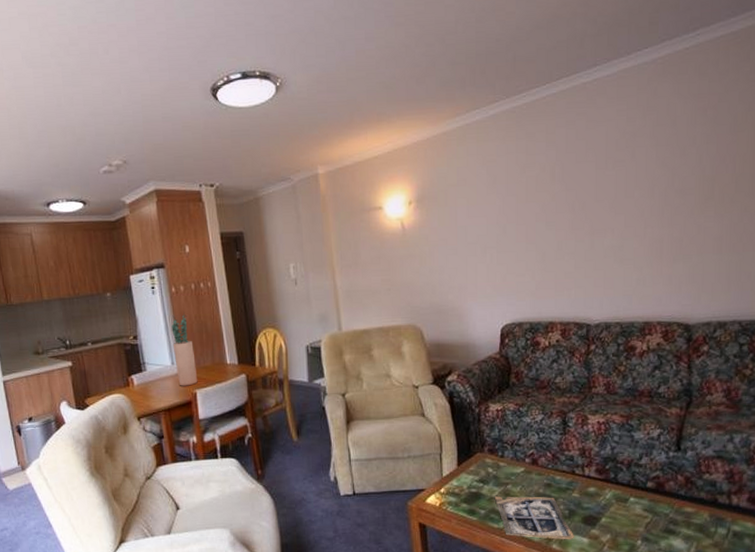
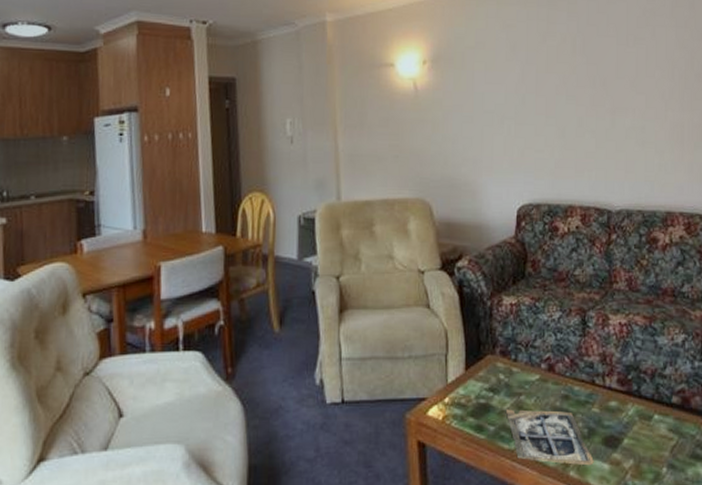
vase: present [171,311,198,386] -> none [137,165,165,257]

